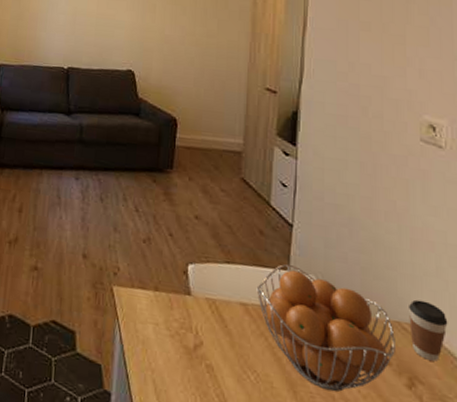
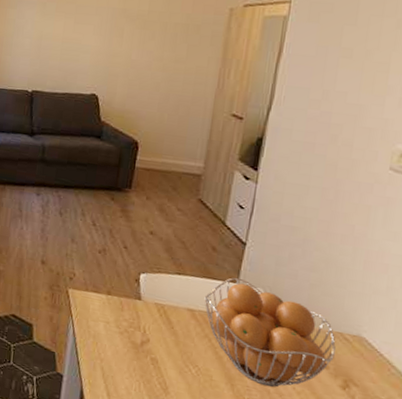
coffee cup: present [409,299,448,362] -> none [351,314,391,369]

